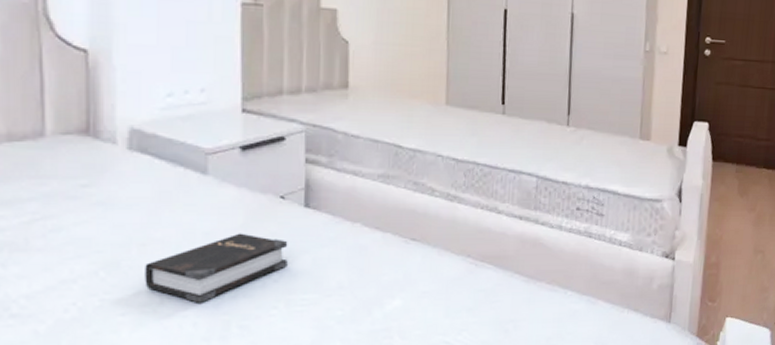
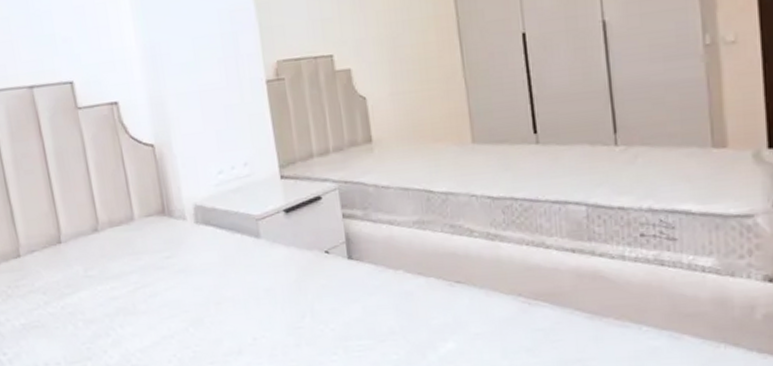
hardback book: present [145,233,288,303] -> none [222,287,341,352]

